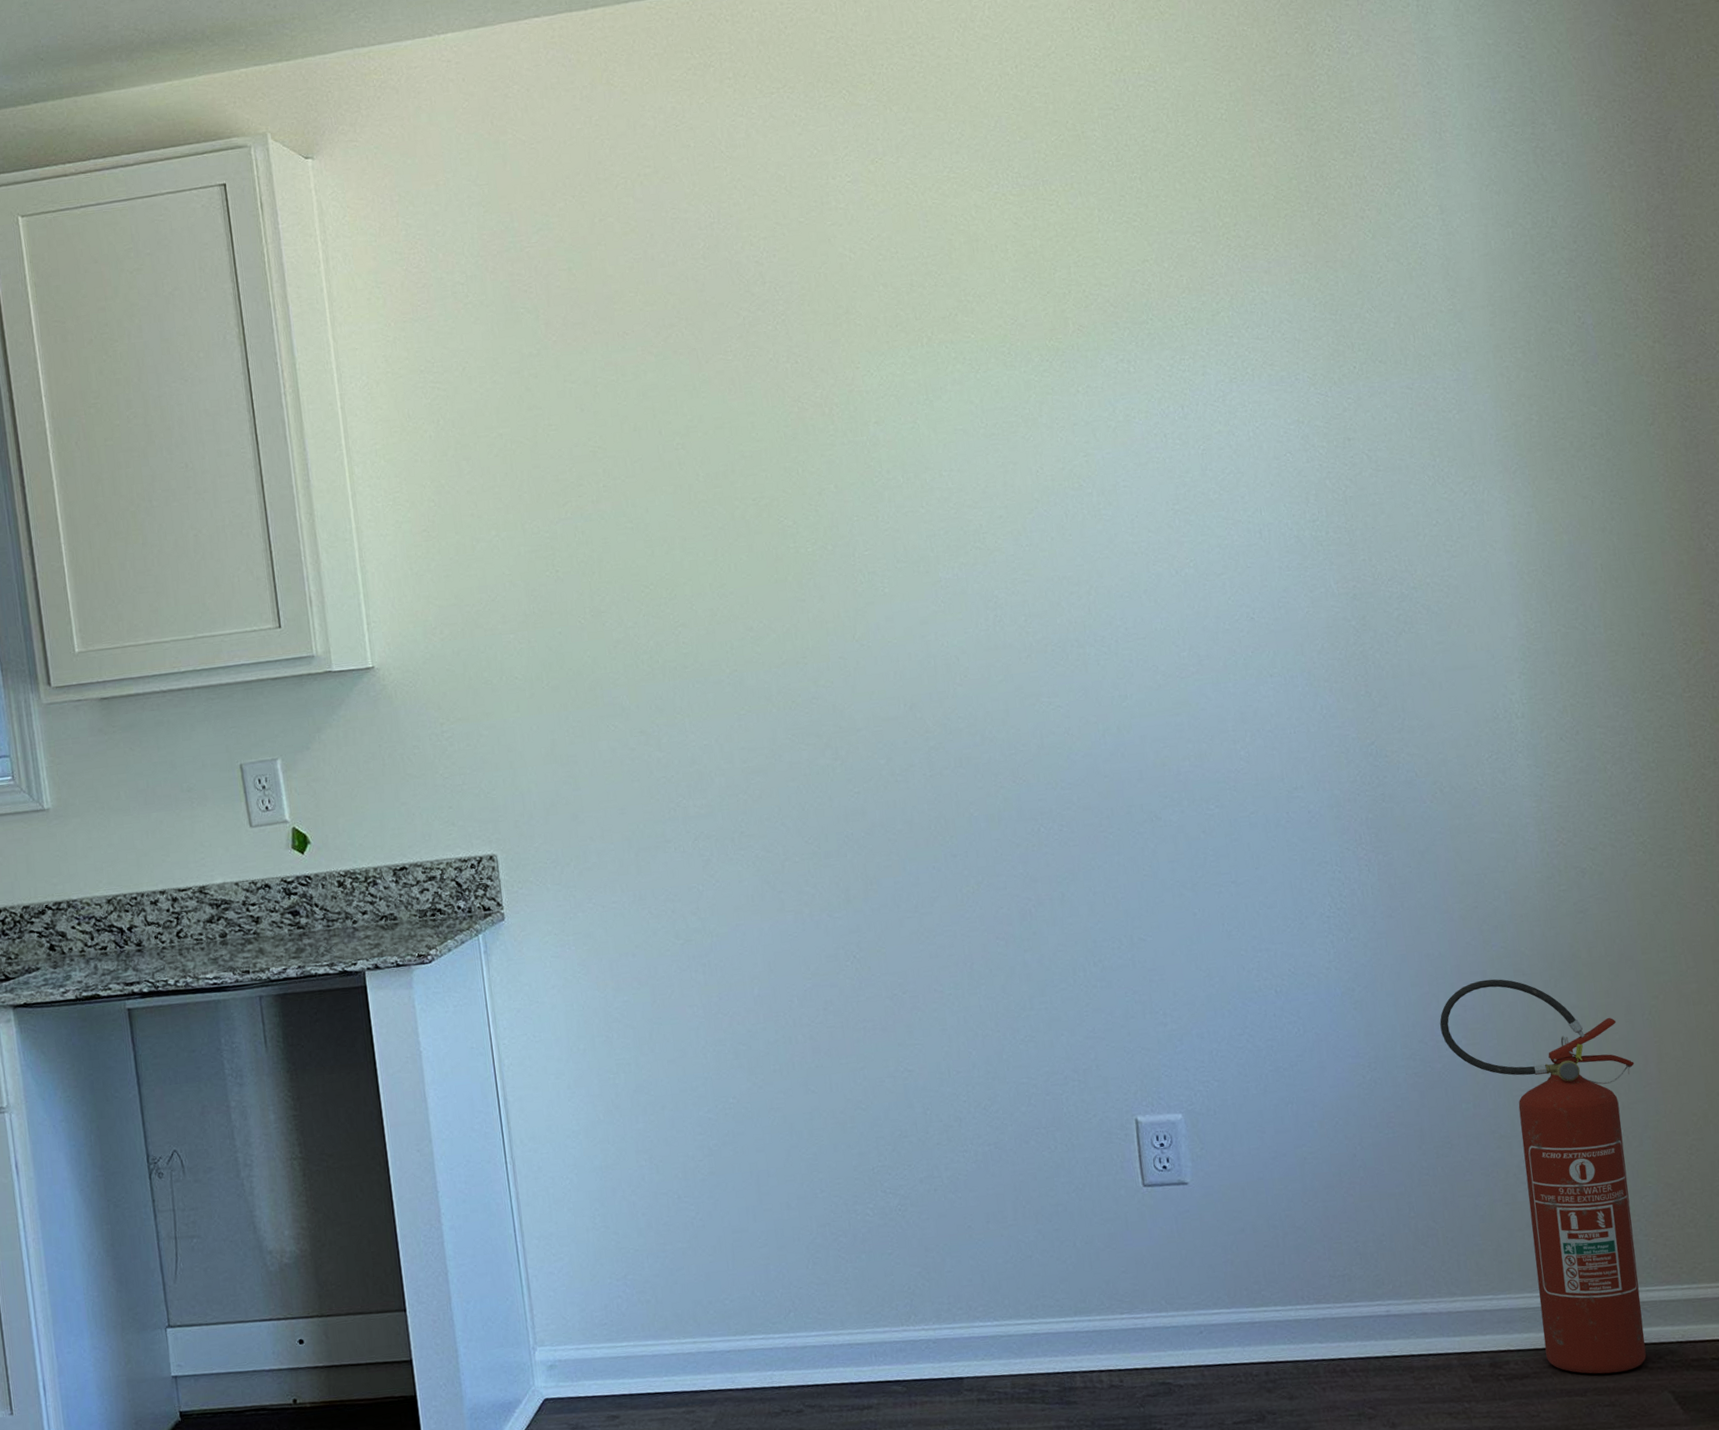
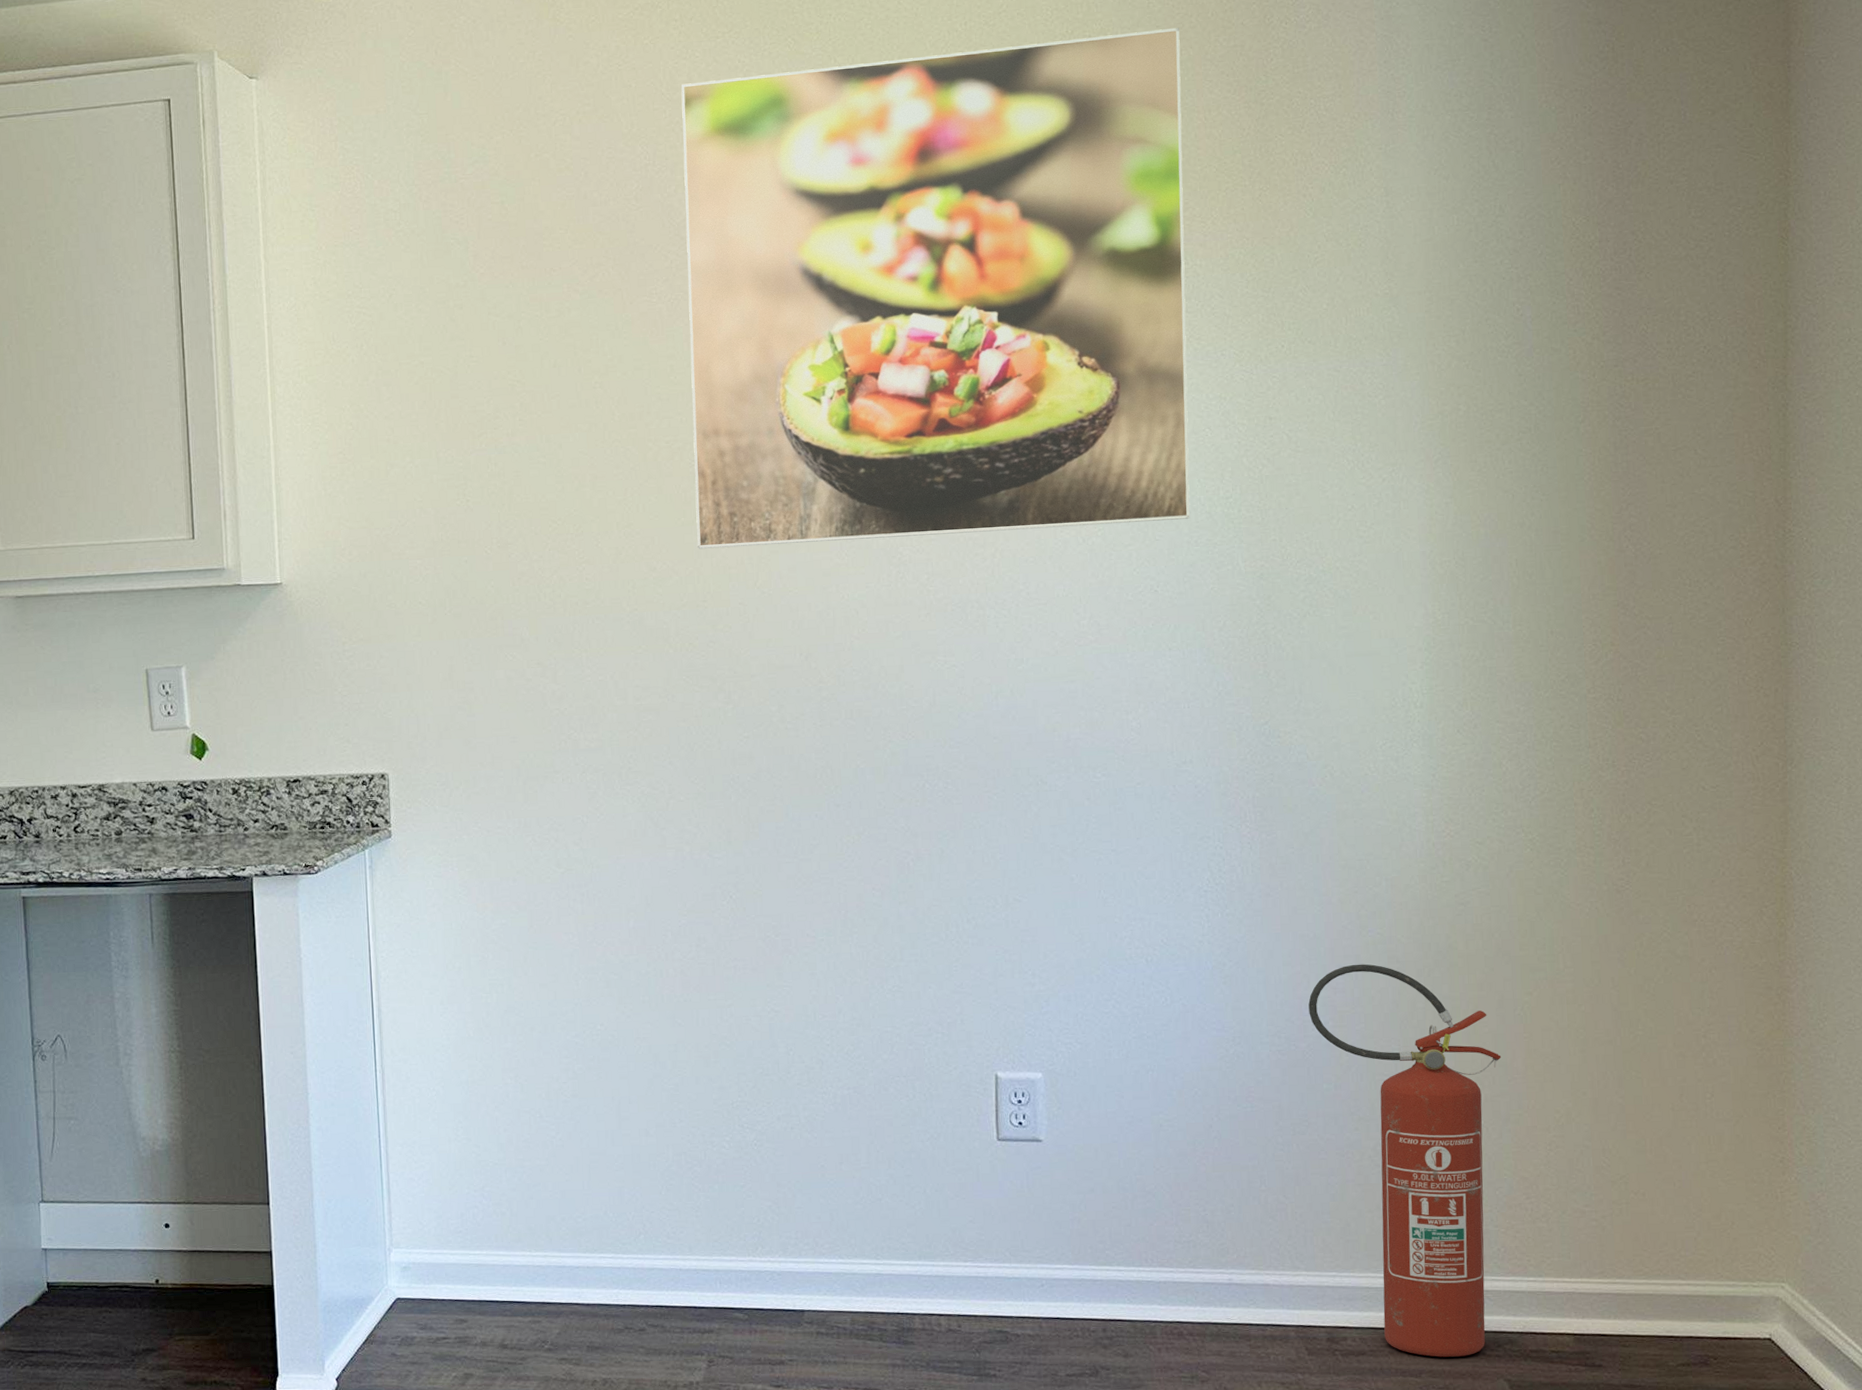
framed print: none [739,59,1279,606] -> present [681,27,1190,549]

